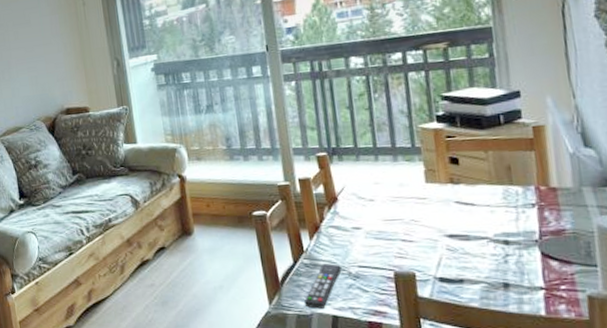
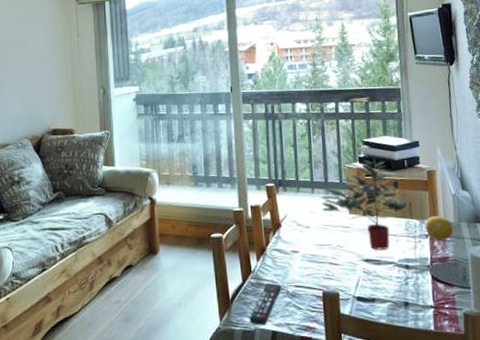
potted plant: none [386,117,508,224] -> present [320,159,409,250]
fruit: none [530,180,573,210] -> present [424,216,454,240]

